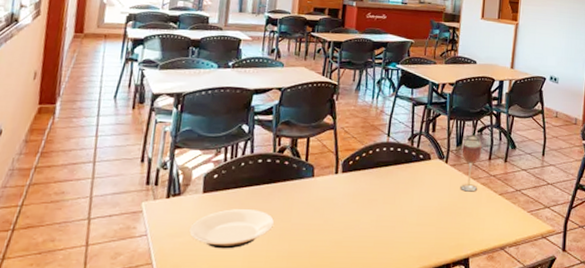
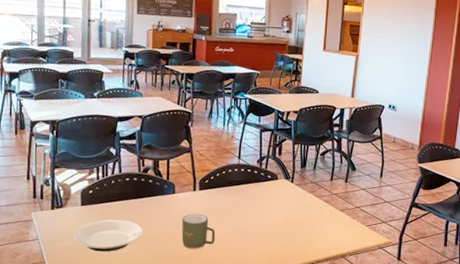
mug: none [318,200,359,244] -> present [181,213,216,250]
wineglass: present [460,134,483,192] -> none [305,157,325,208]

